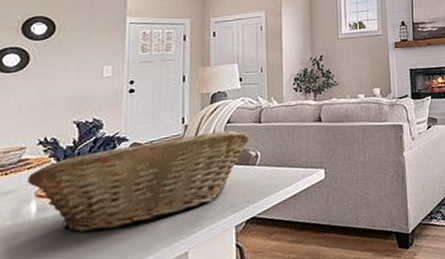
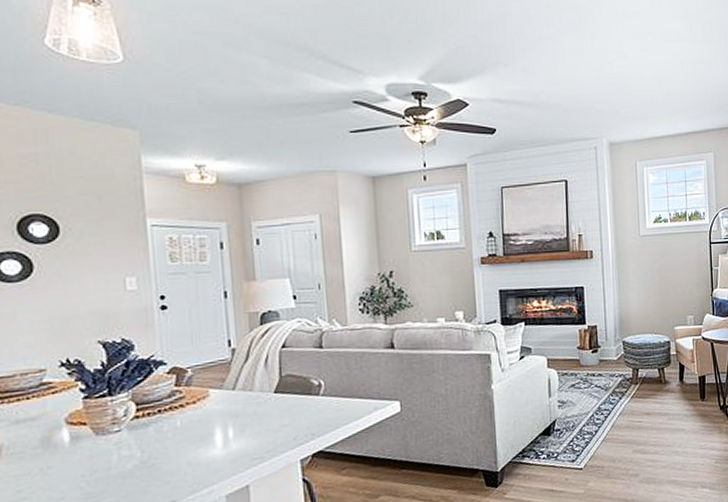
fruit basket: present [26,130,249,233] -> none [53,355,310,463]

